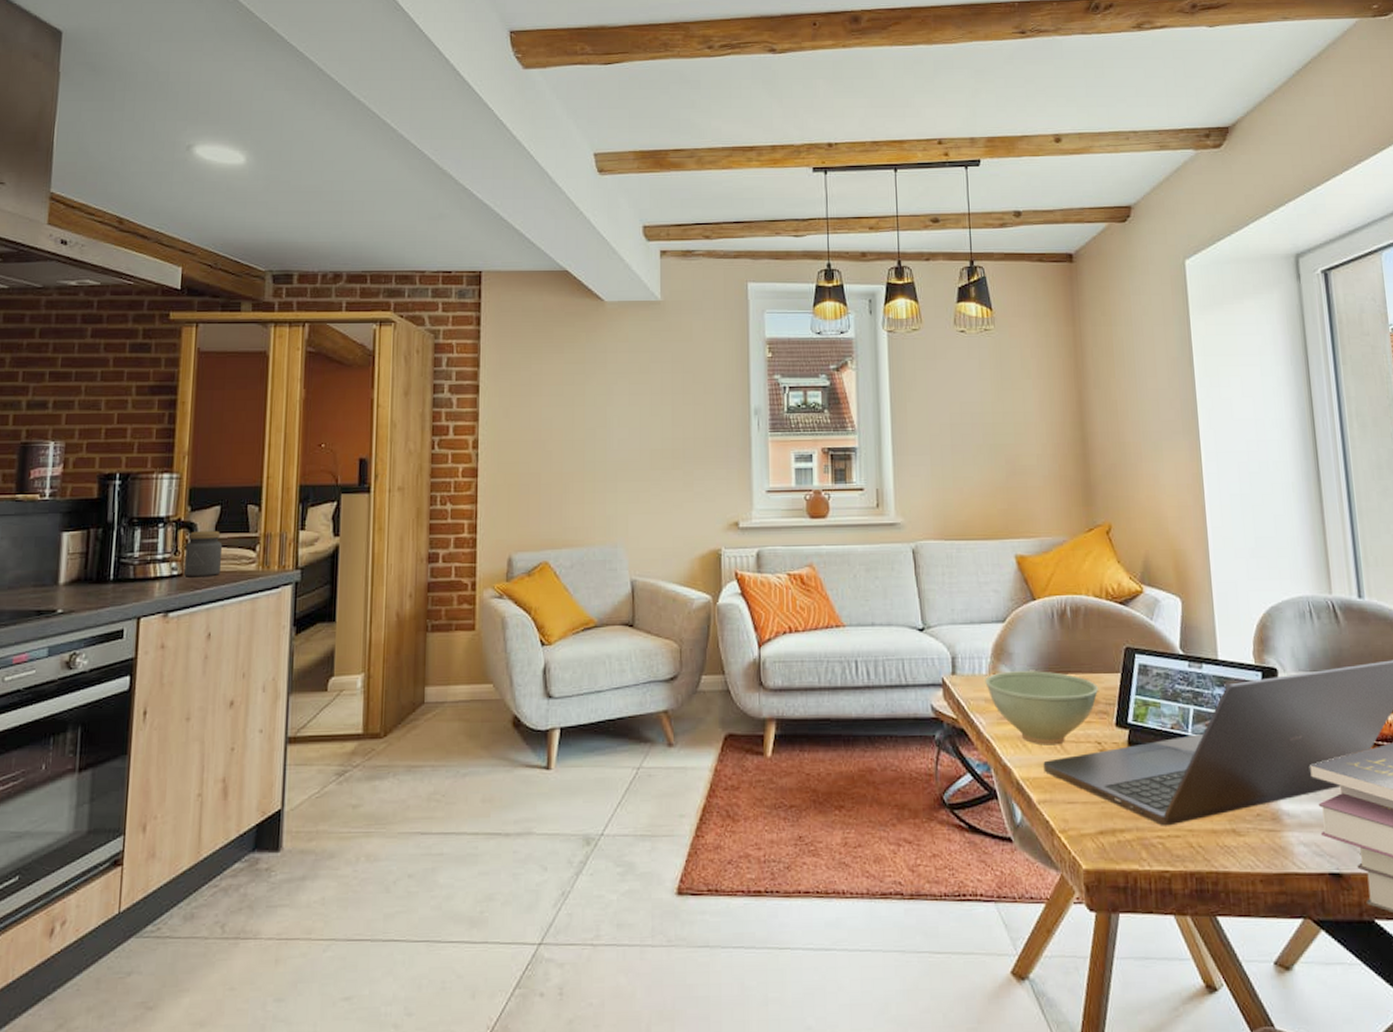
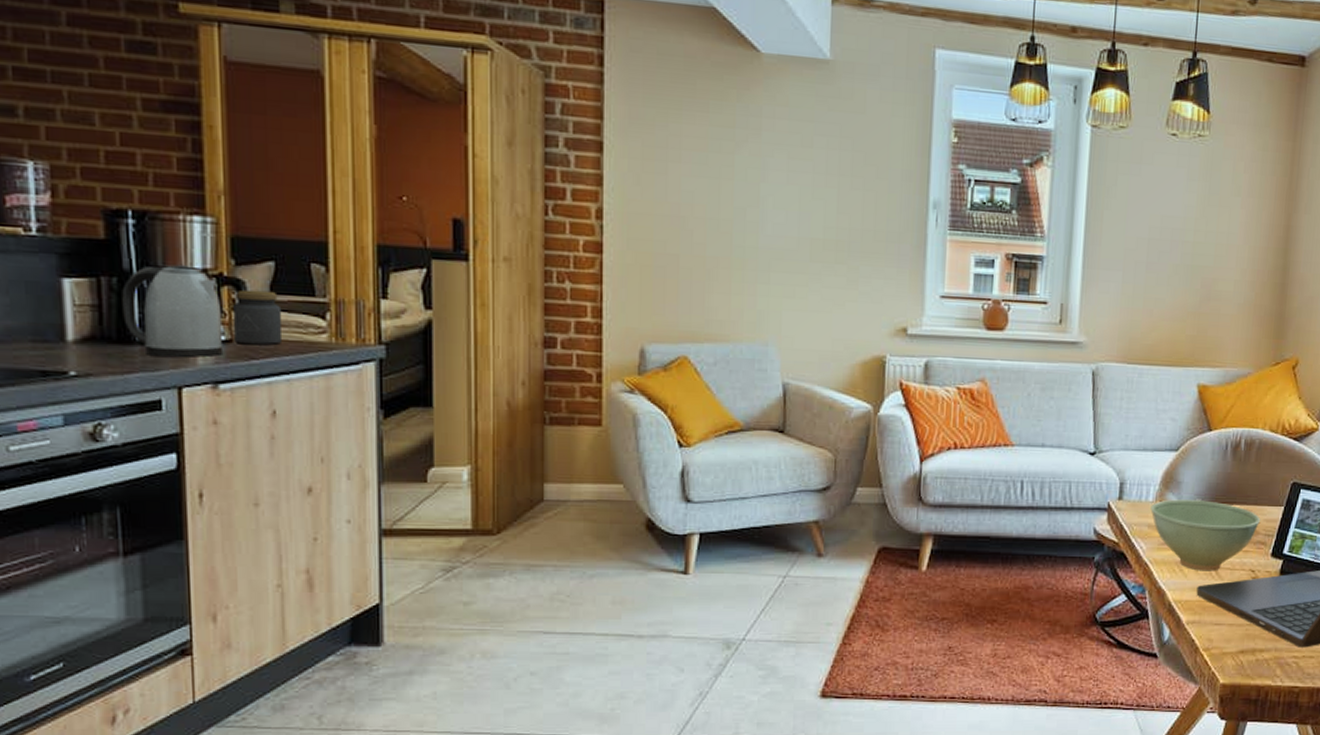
kettle: none [103,515,177,593] -> present [122,265,224,358]

